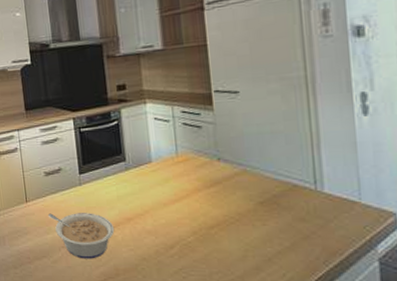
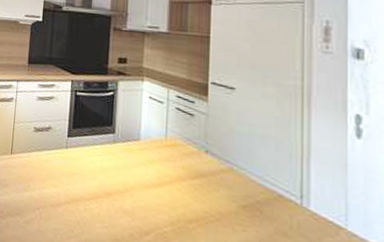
legume: present [47,213,115,259] -> none [29,170,93,228]

